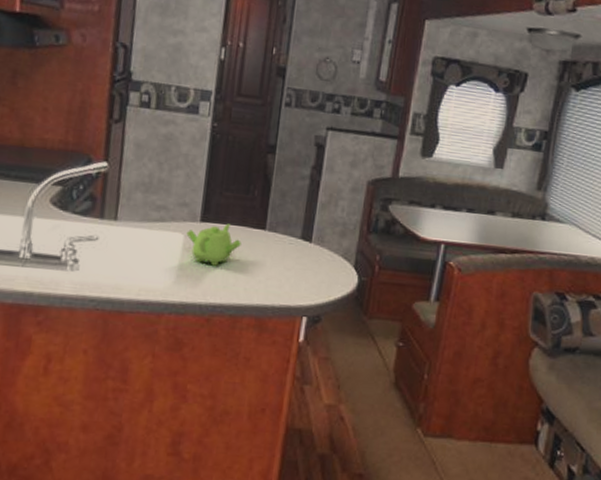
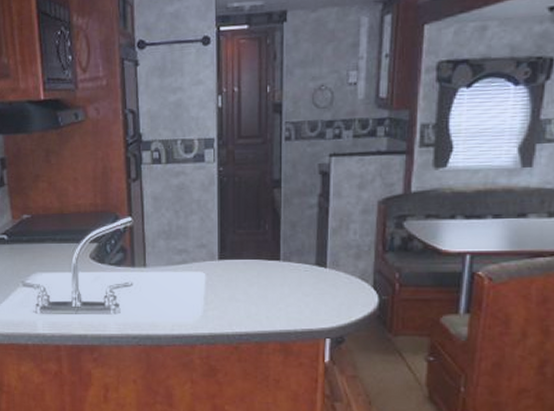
teapot: present [186,223,241,266] -> none [207,258,258,298]

